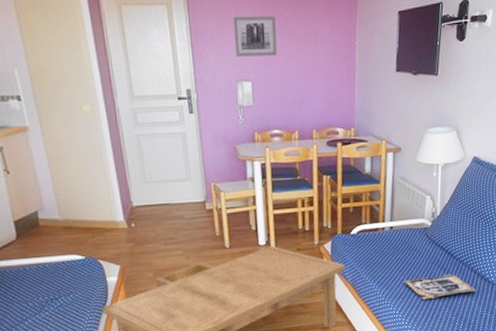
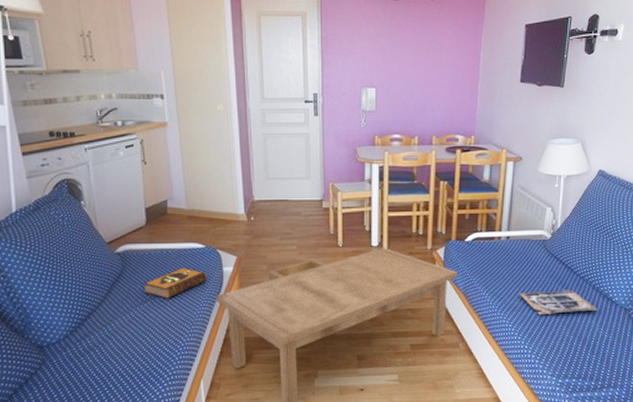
hardback book: none [21,280,91,315] -> present [144,267,207,299]
wall art: present [233,16,277,57] -> none [362,27,403,65]

